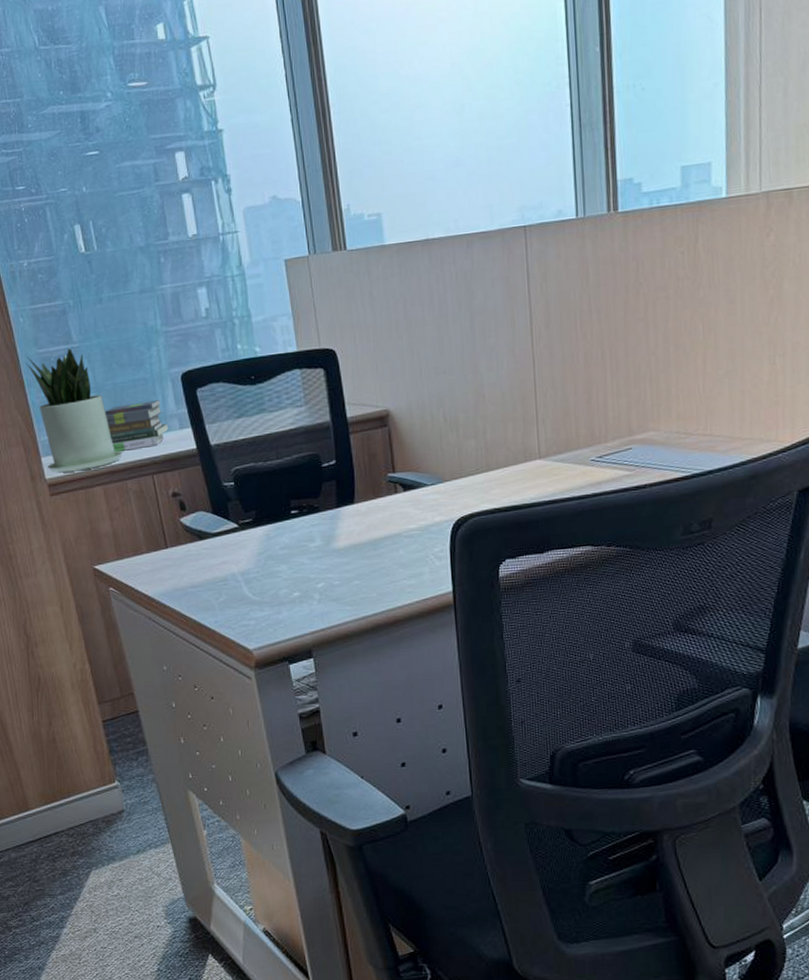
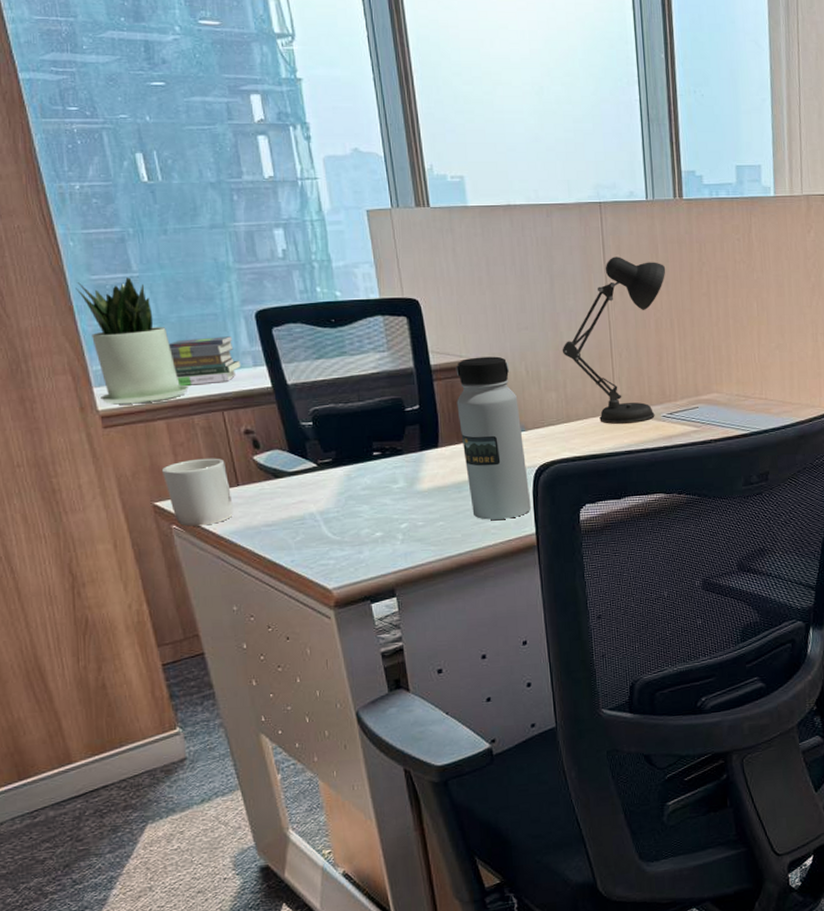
mug: none [100,521,163,589] -> present [161,458,233,527]
water bottle: none [372,404,448,578] -> present [455,356,531,520]
desk lamp: none [482,285,598,472] -> present [562,256,666,425]

